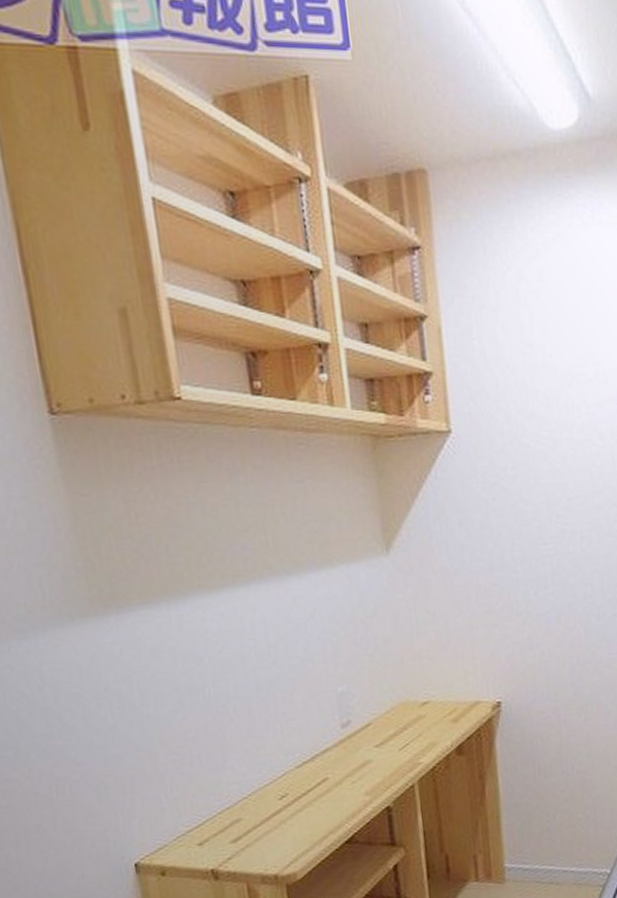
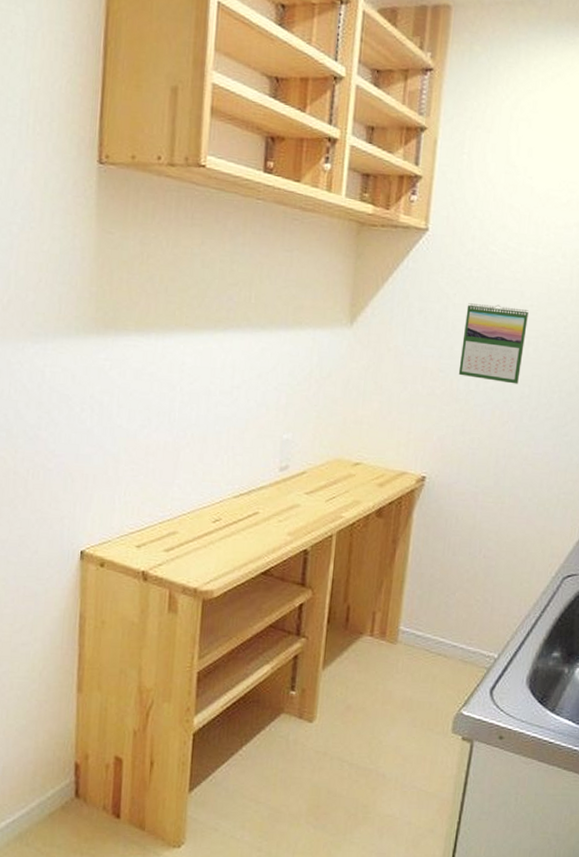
calendar: none [509,502,579,587] -> present [458,303,529,384]

